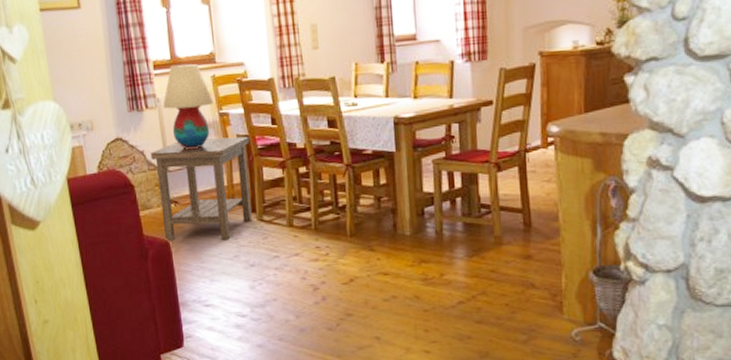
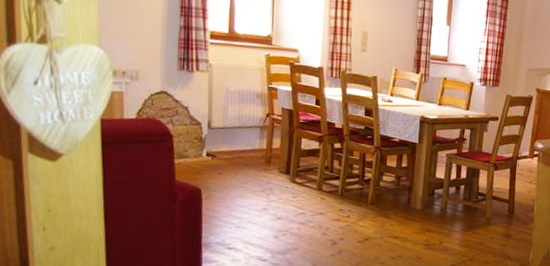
side table: present [150,136,252,241] -> none [194,105,293,194]
table lamp: present [163,64,214,149] -> none [214,39,265,113]

